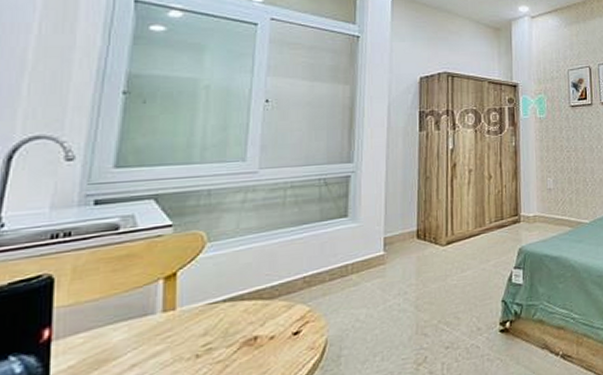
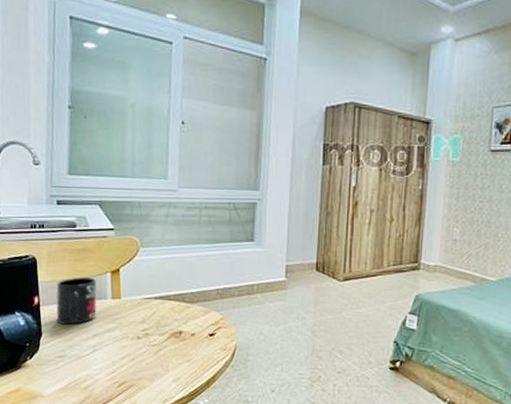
mug: none [75,289,143,360] -> present [56,277,98,325]

